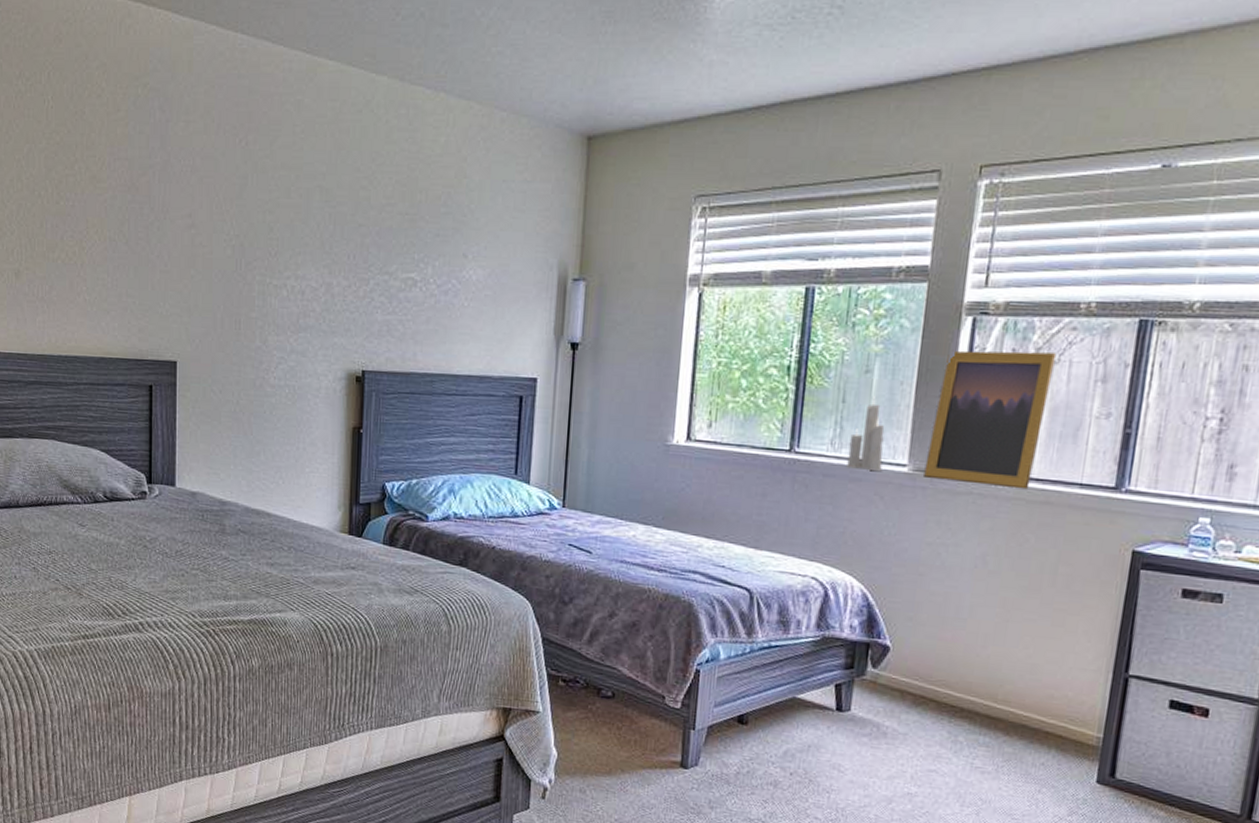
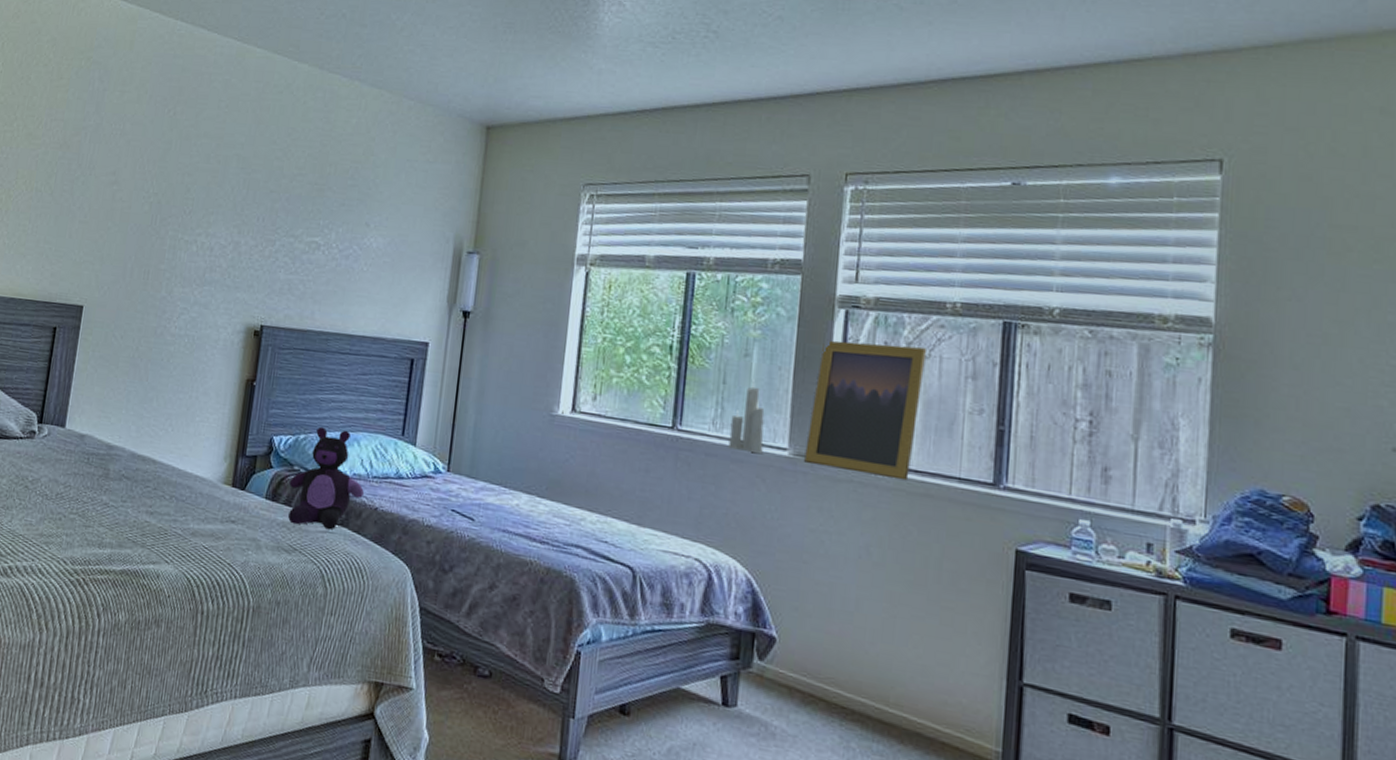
stuffed animal: none [405,470,480,571] -> present [288,426,364,530]

